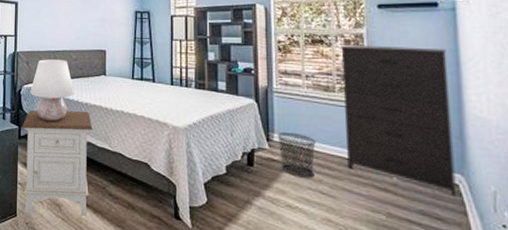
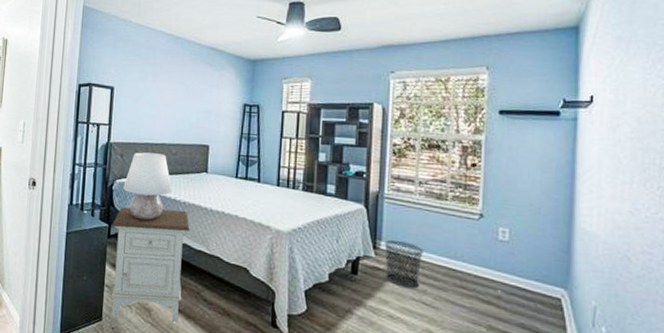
dresser: present [341,44,457,197] -> none [453,151,564,311]

